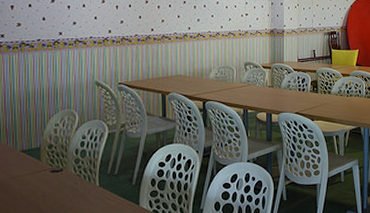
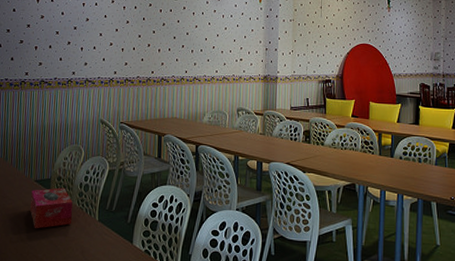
tissue box: none [17,155,69,202] -> present [30,187,73,229]

